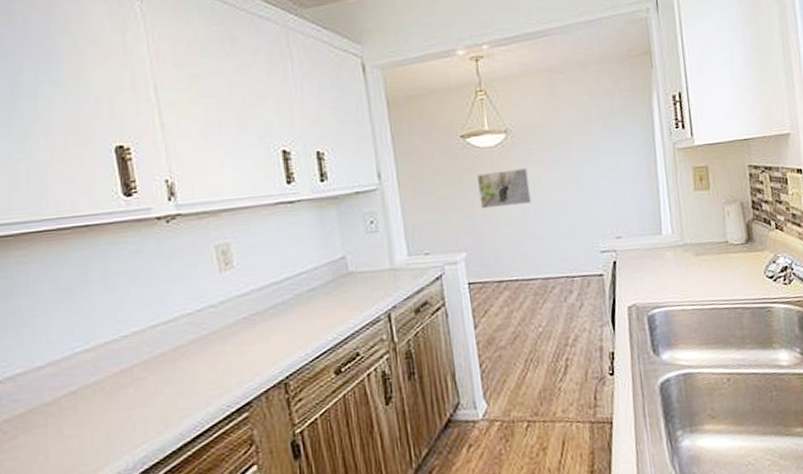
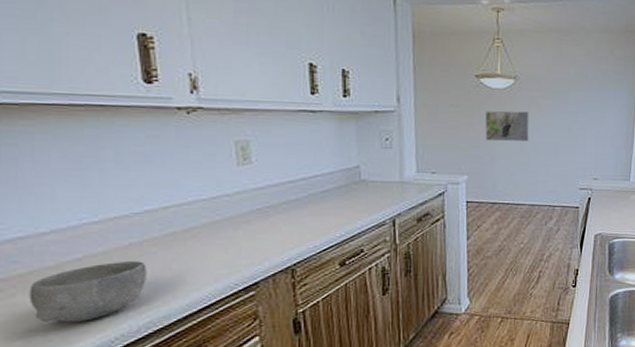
bowl: none [29,388,139,465] -> present [29,261,147,323]

